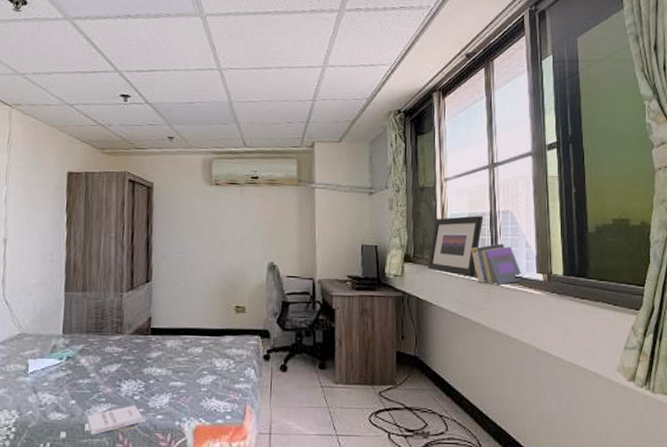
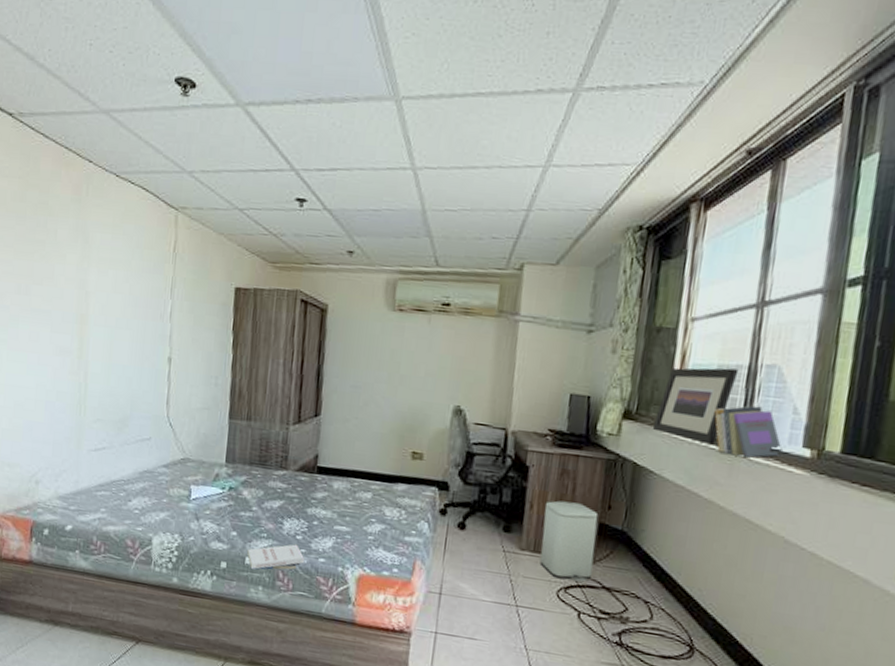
pedal bin: none [351,336,396,406] -> present [540,500,599,583]

